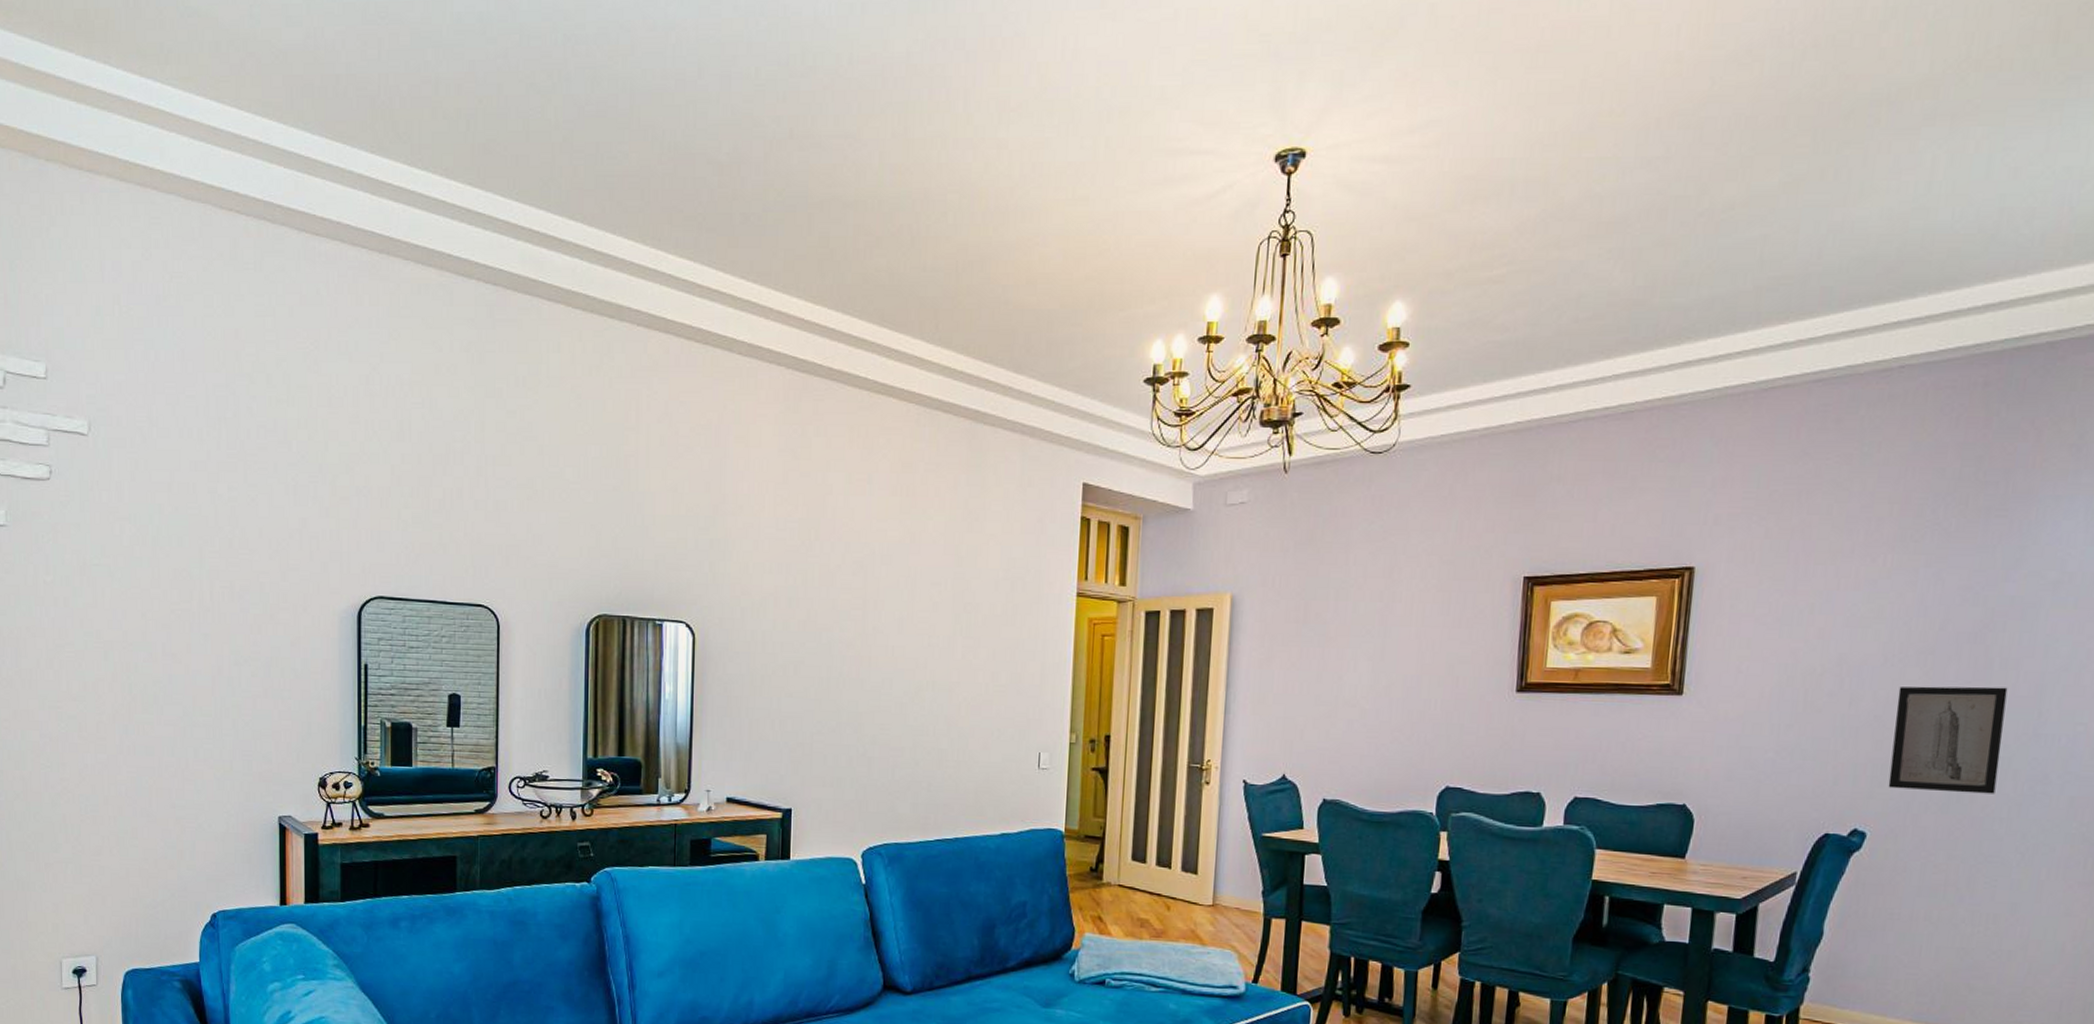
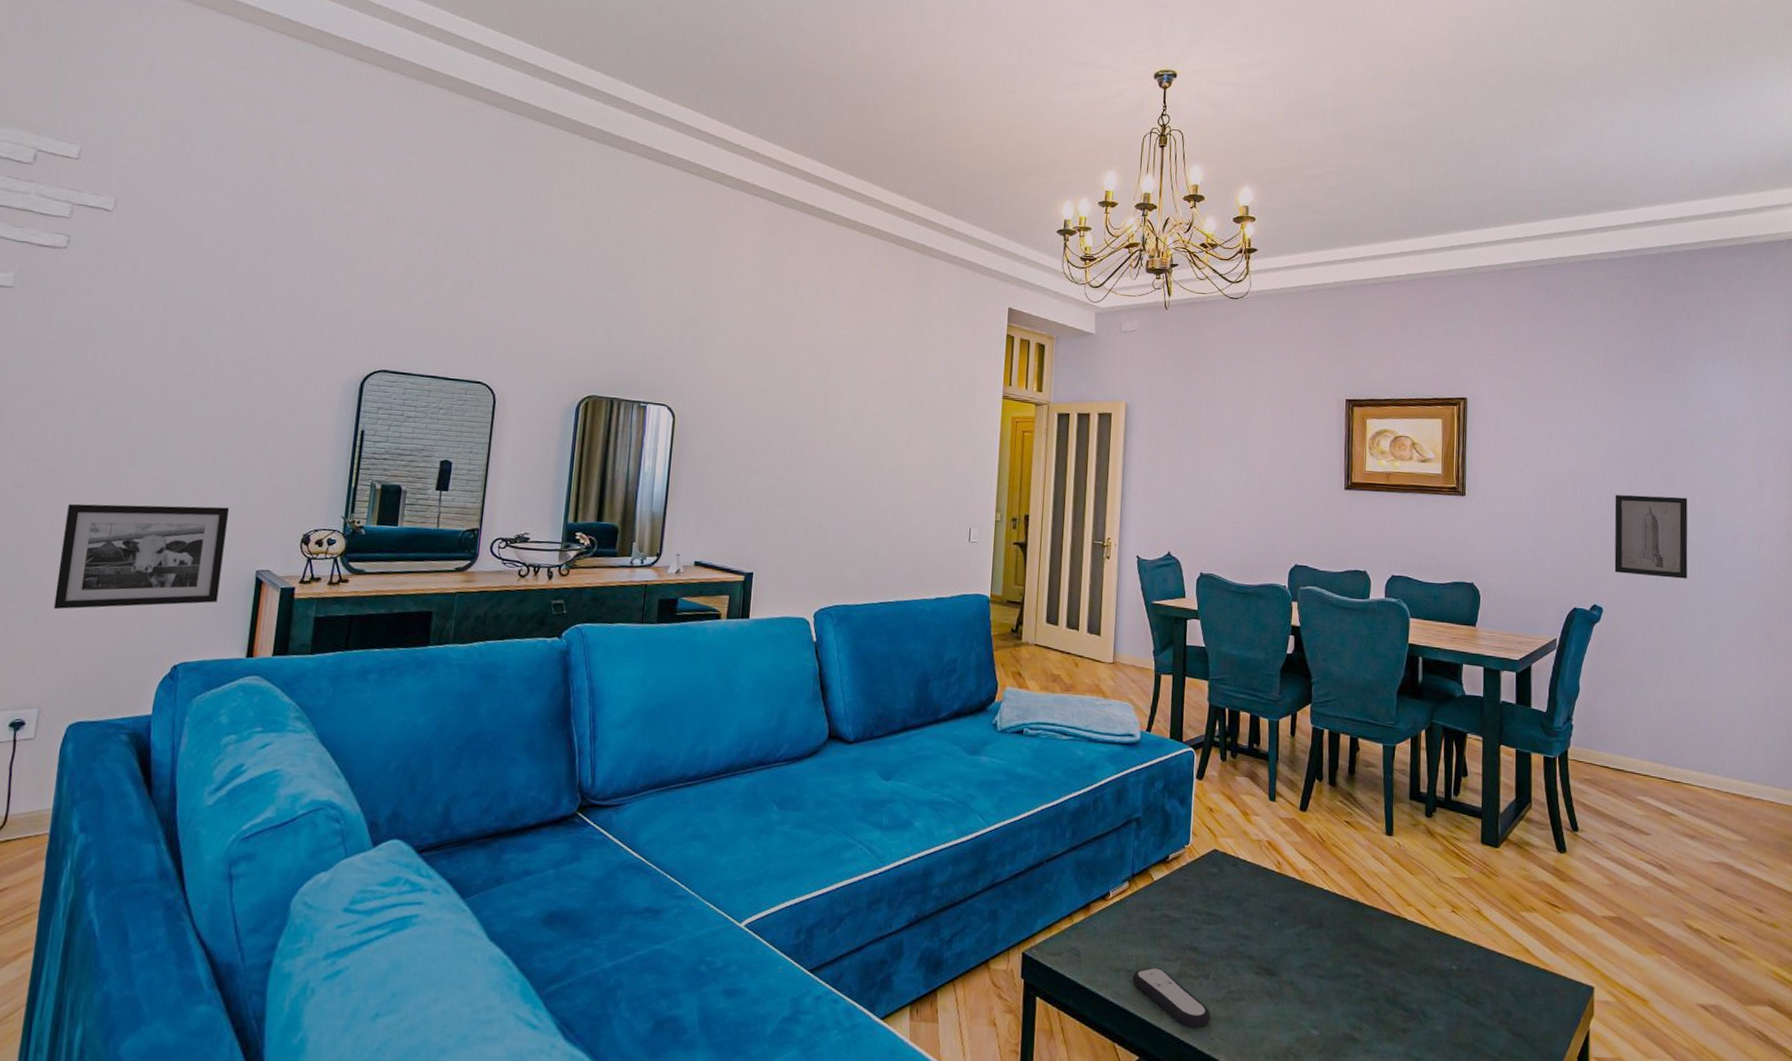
picture frame: none [92,751,245,859] -> present [53,503,230,610]

